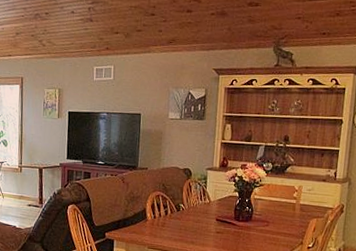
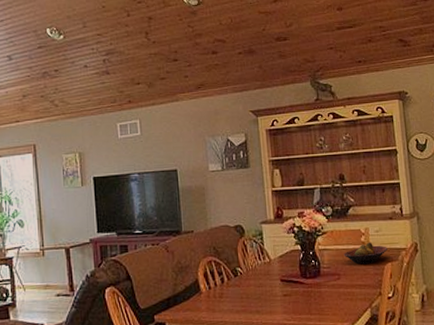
fruit bowl: none [275,198,316,217] -> present [344,242,387,265]

